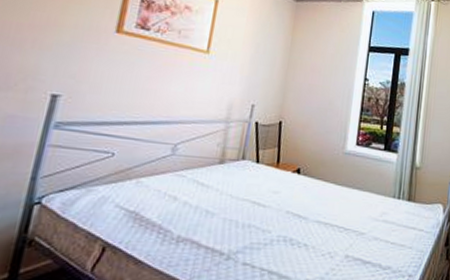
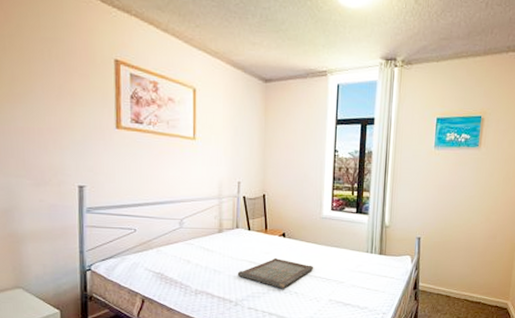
serving tray: none [234,199,331,240] -> present [237,258,314,289]

